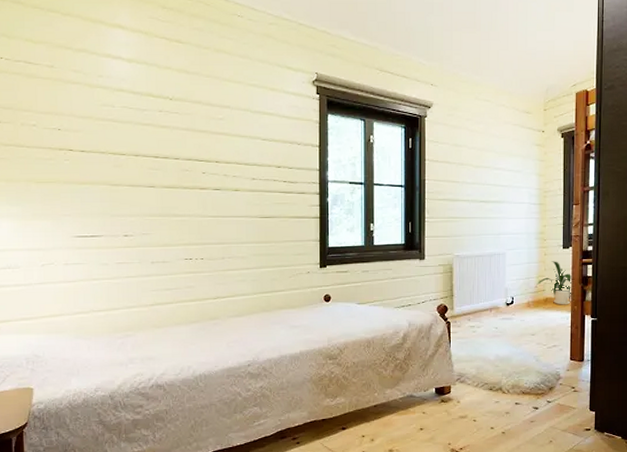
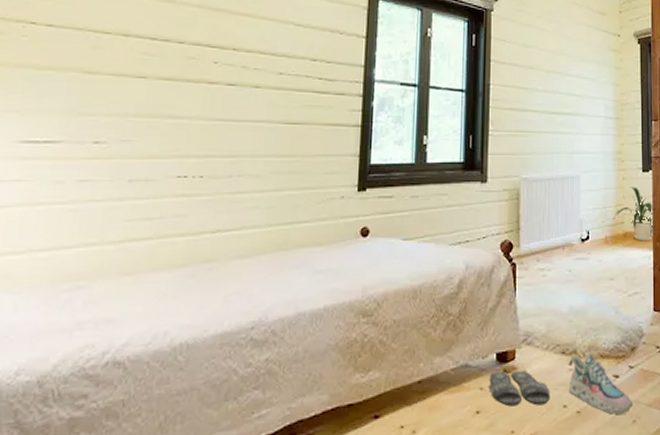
slippers: none [429,401,480,427] -> present [488,370,550,407]
shoe: none [495,390,550,437] -> present [568,353,634,415]

